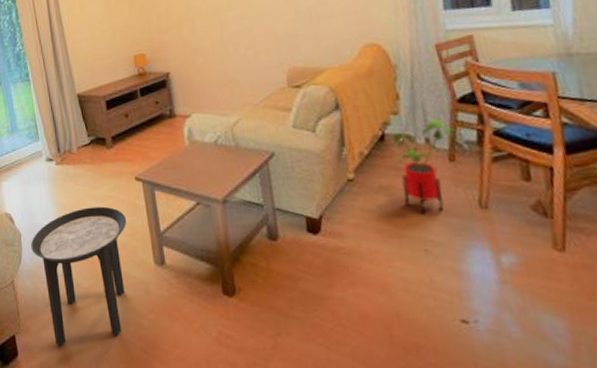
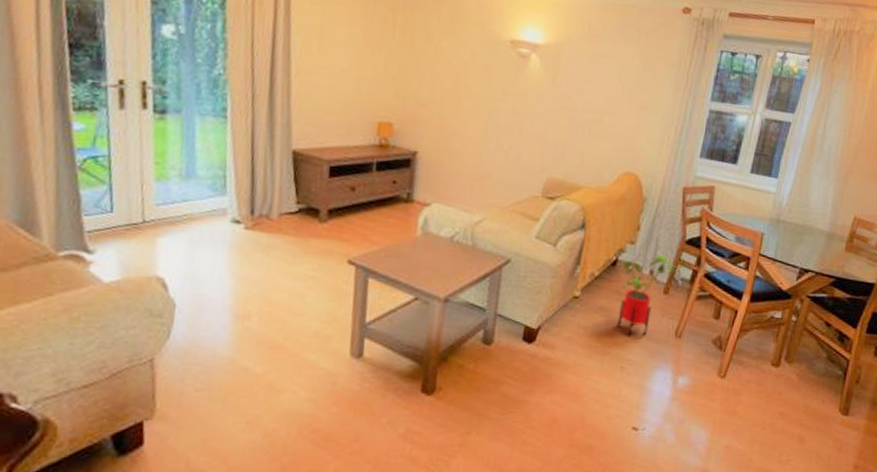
side table: present [31,206,127,347] -> none [188,285,327,437]

